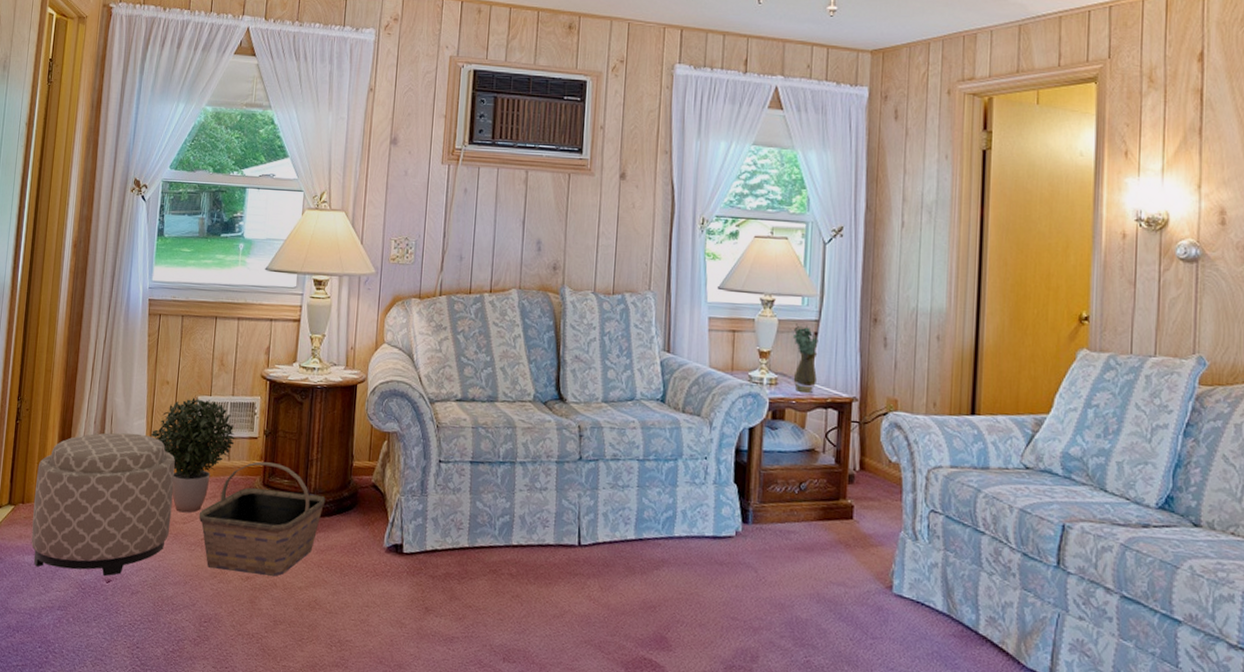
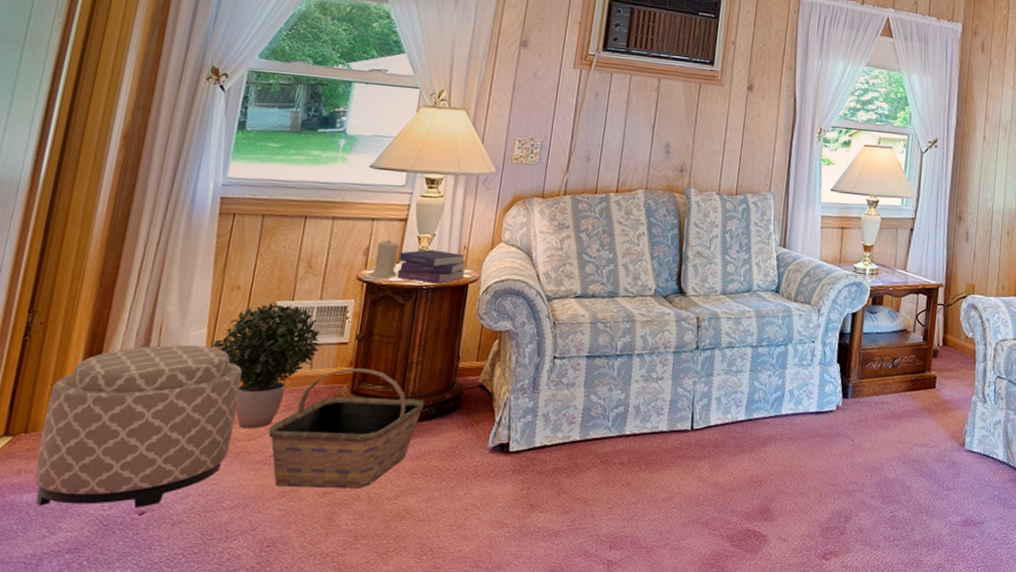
candle: none [271,340,295,377] -> present [368,240,399,279]
book: none [295,349,353,383] -> present [397,249,465,284]
vase: present [792,323,818,394] -> none [891,221,914,282]

